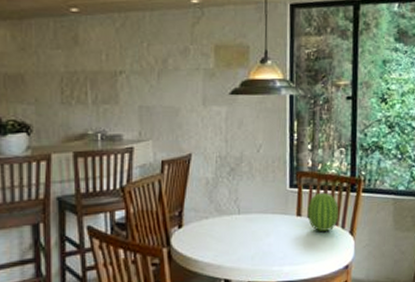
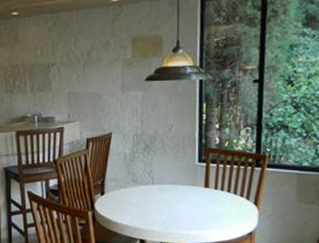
fruit: present [307,192,338,232] -> none [214,167,244,202]

